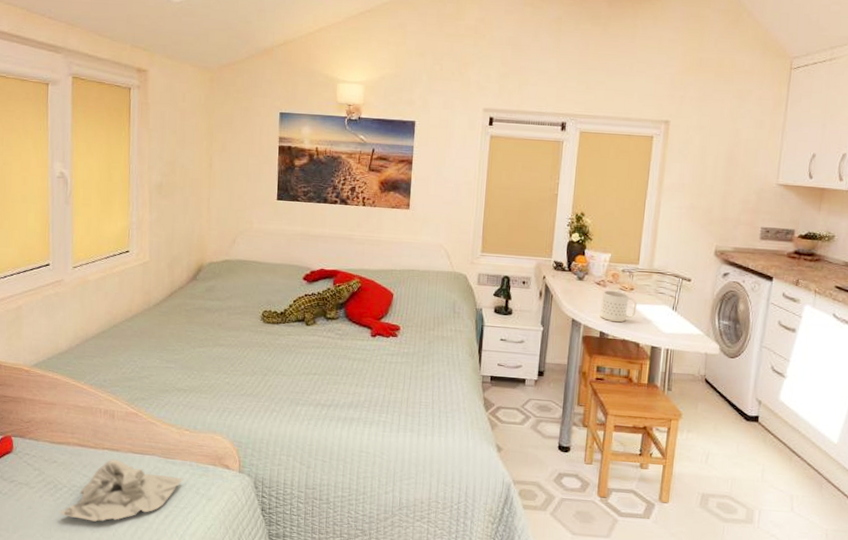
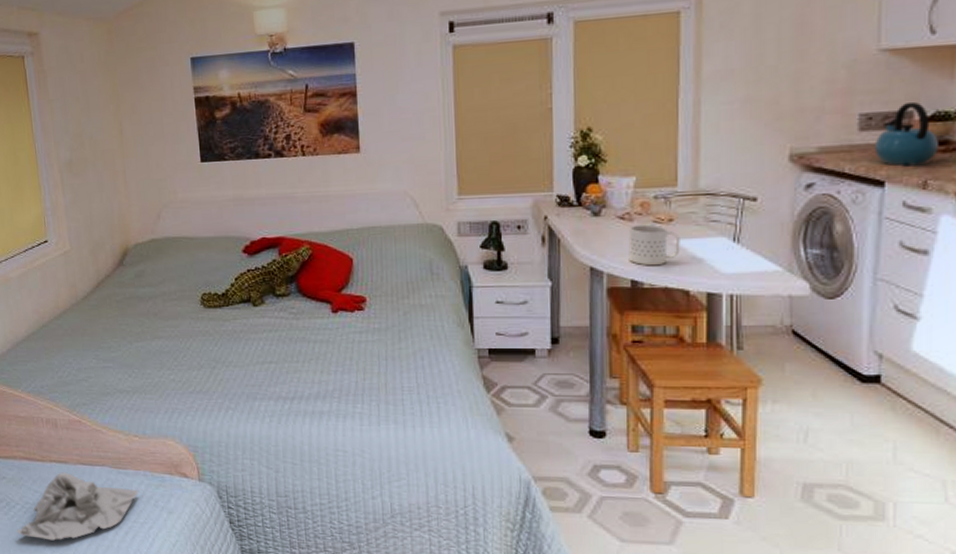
kettle: none [768,223,808,269] -> present [874,101,938,166]

